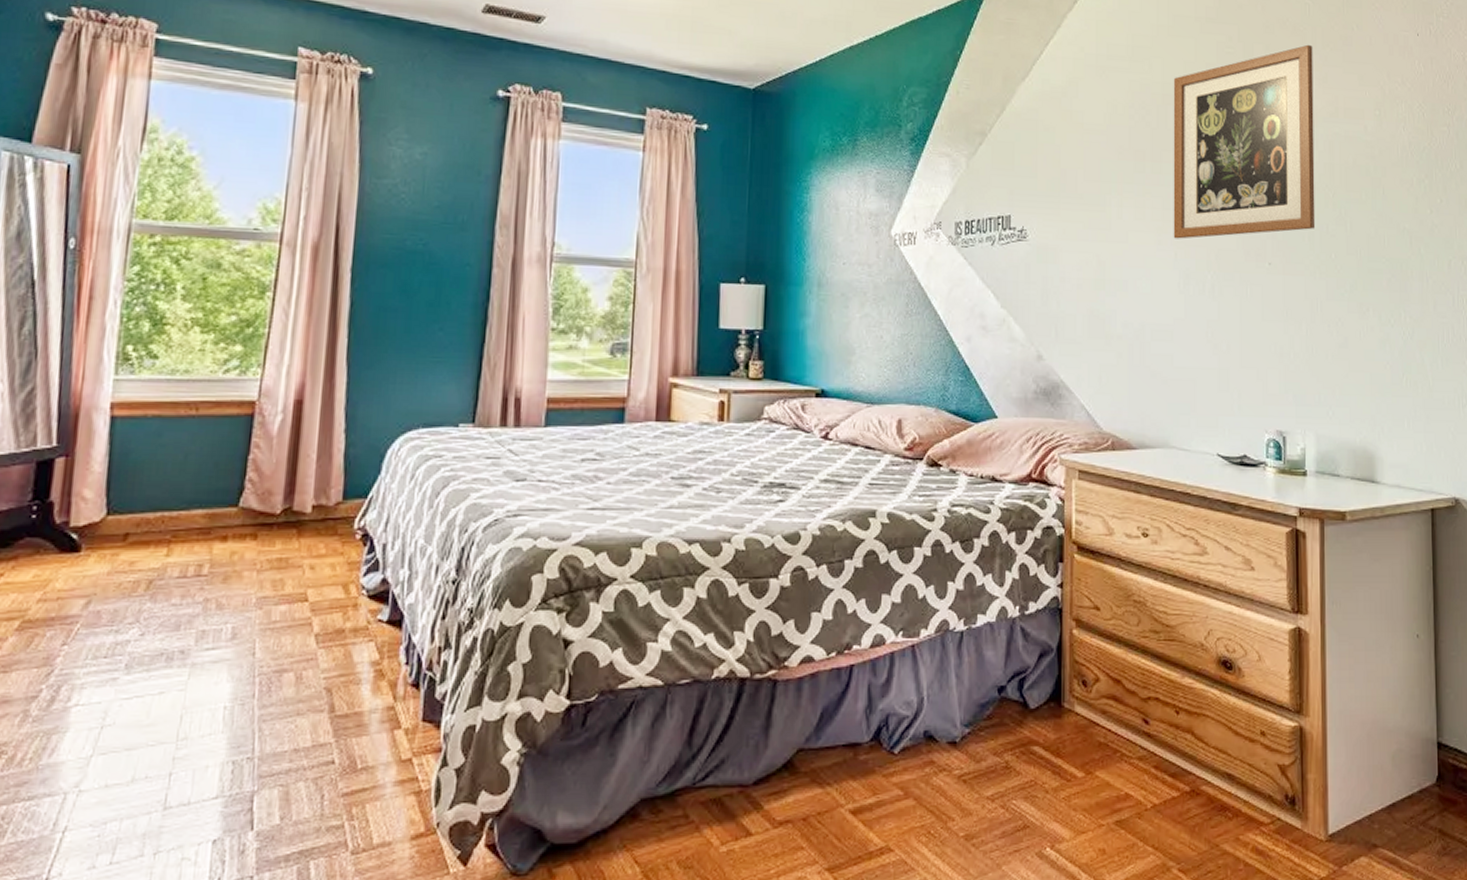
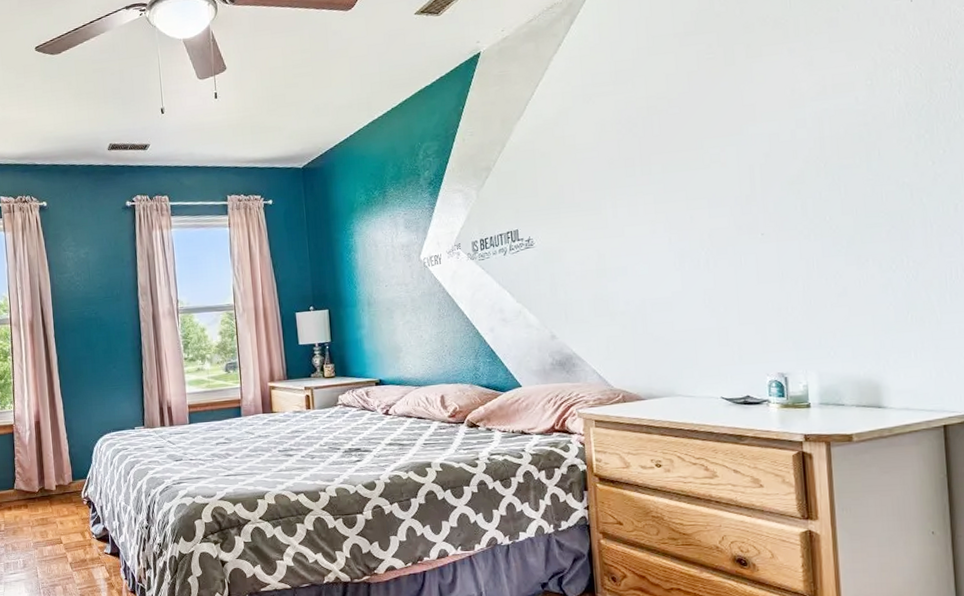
wall art: present [1173,44,1316,239] -> none [656,34,808,226]

